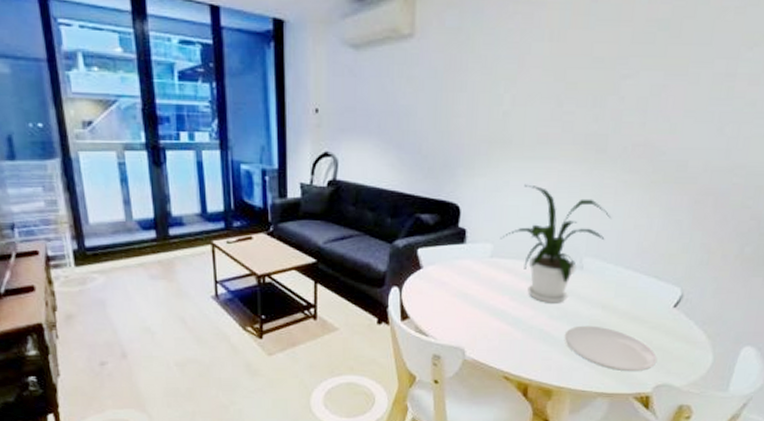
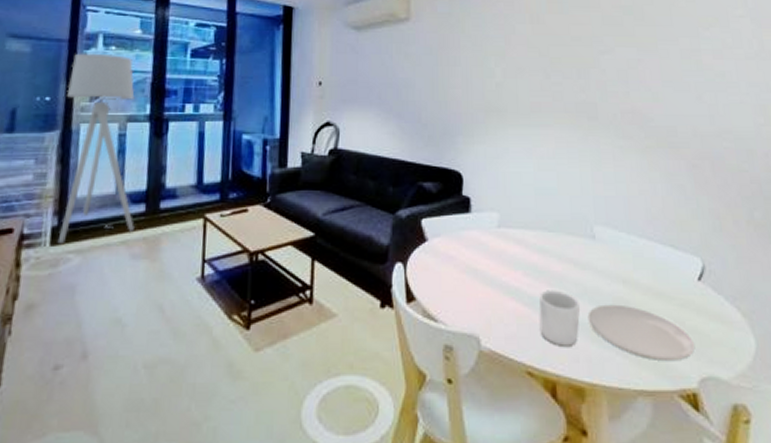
floor lamp: none [56,74,149,266] -> present [57,53,135,245]
house plant: present [500,184,612,303] -> none [506,151,615,278]
mug: none [519,312,560,358] -> present [538,290,581,346]

